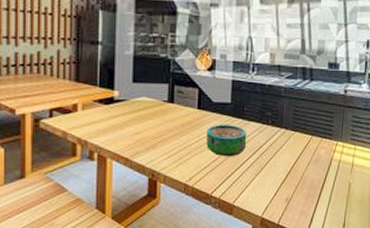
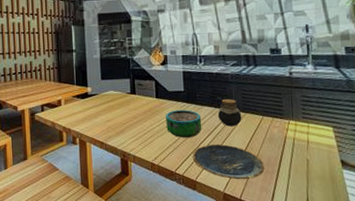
plate: none [233,165,307,203] -> present [193,144,265,179]
jar: none [264,115,291,146] -> present [217,99,242,127]

